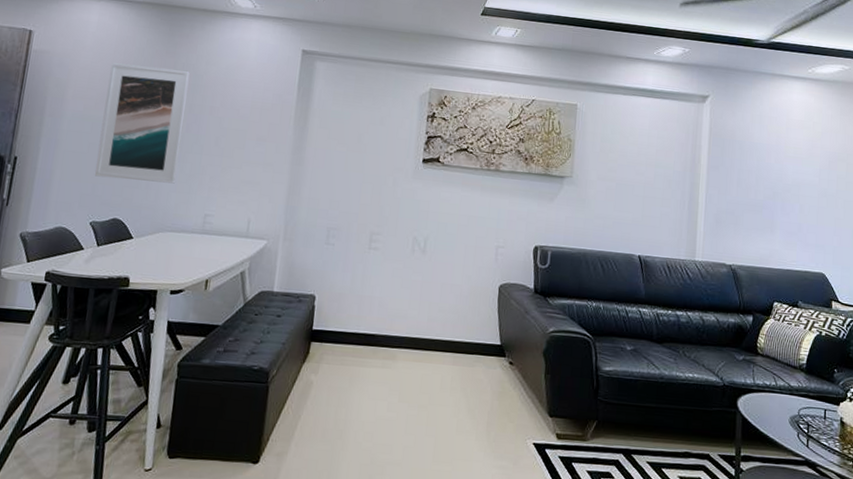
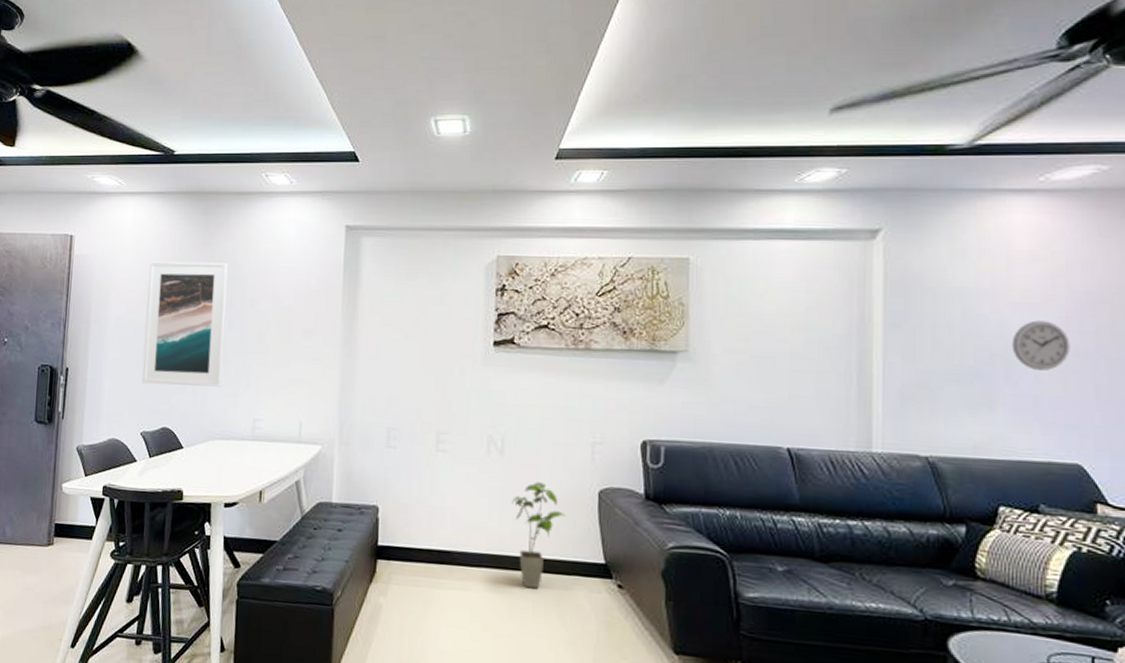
house plant: none [429,277,472,366] -> present [511,482,566,589]
wall clock: none [787,170,822,206] -> present [1011,320,1070,371]

